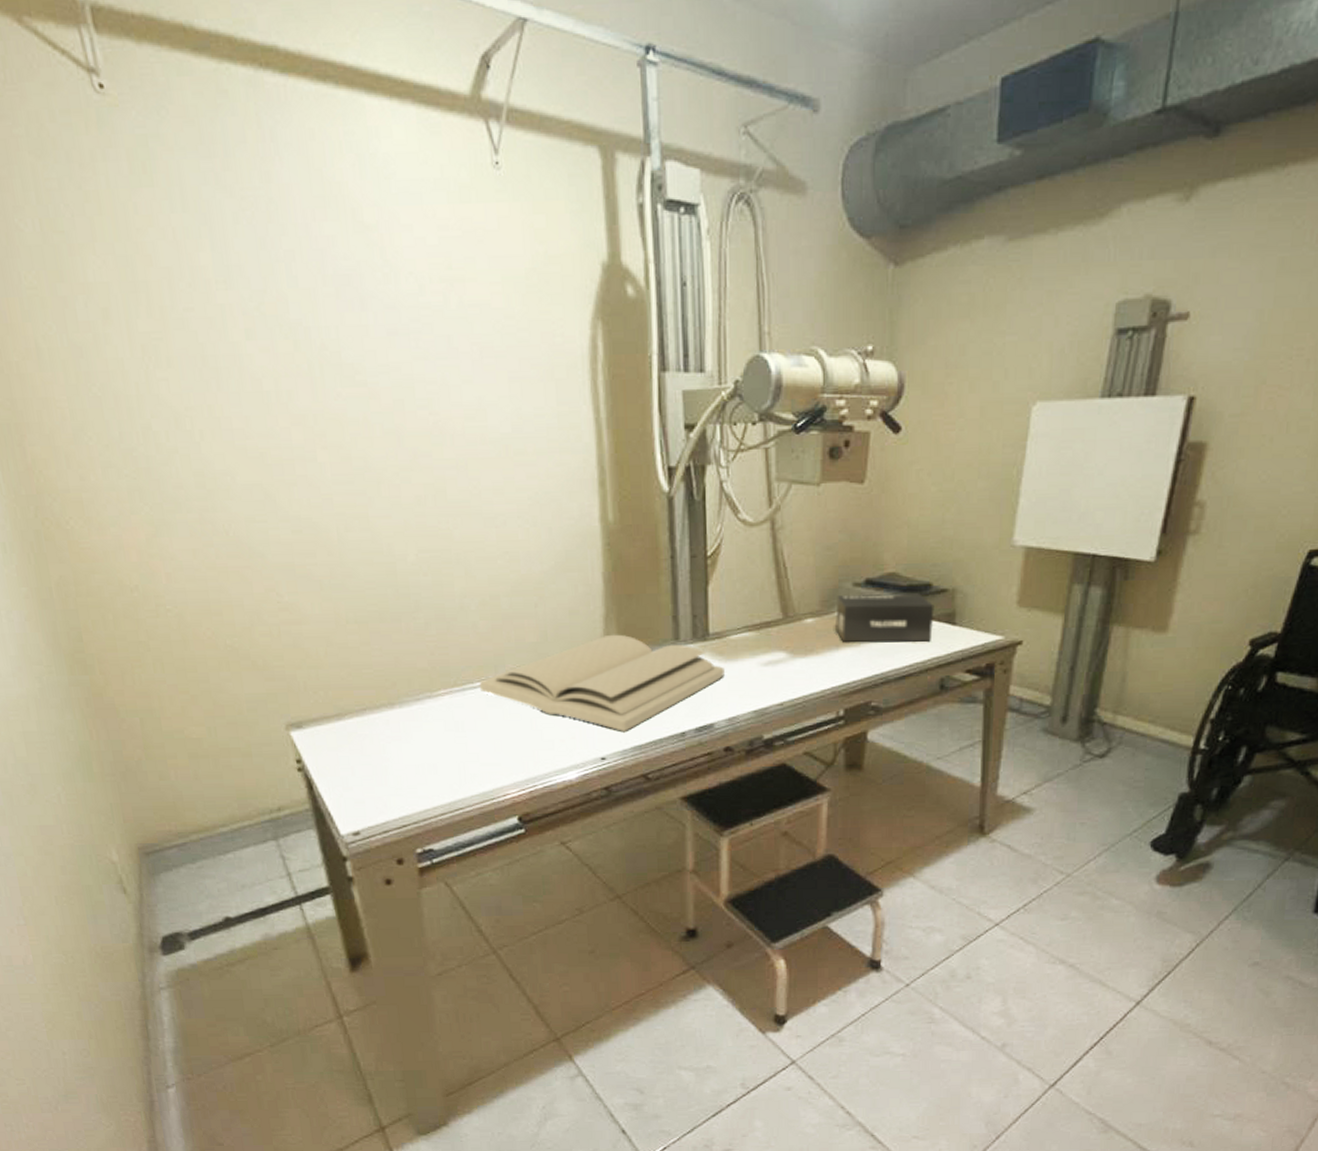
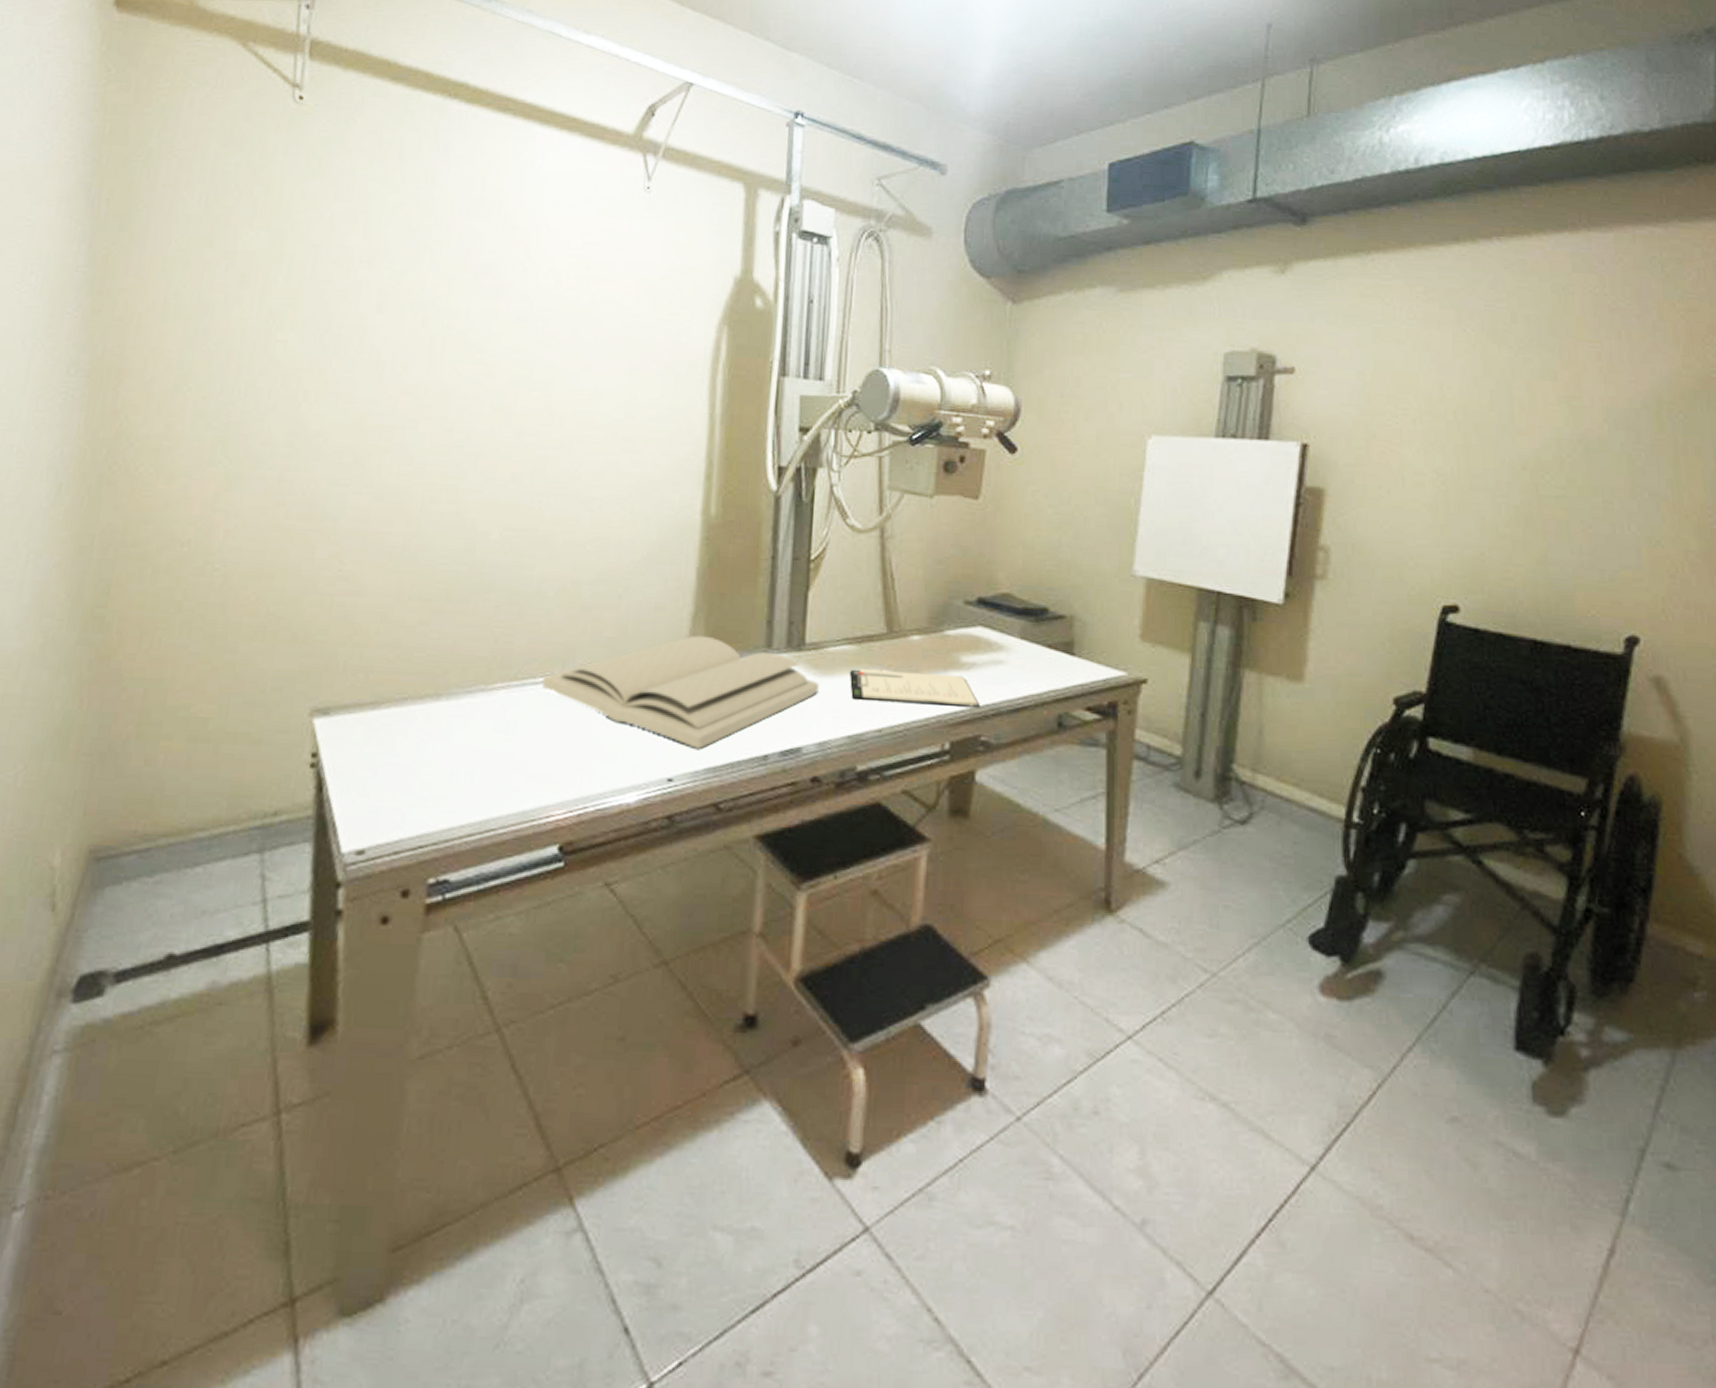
clipboard: none [752,651,870,679] -> present [850,668,981,707]
box: present [836,594,935,643] -> none [944,613,1051,673]

